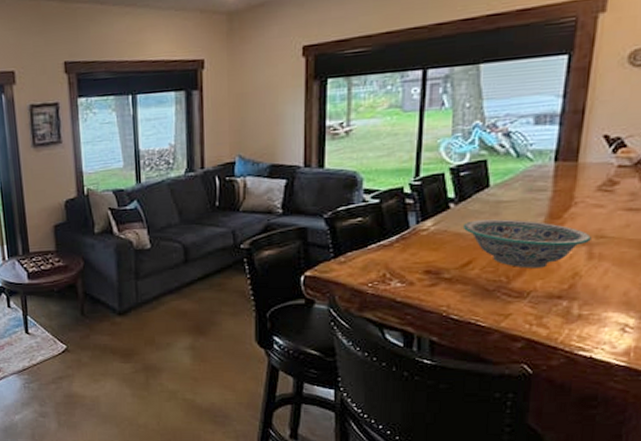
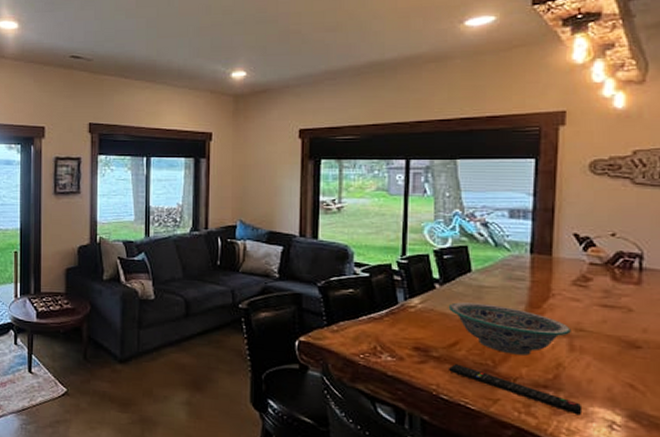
remote control: none [459,283,596,322] -> present [448,364,583,416]

